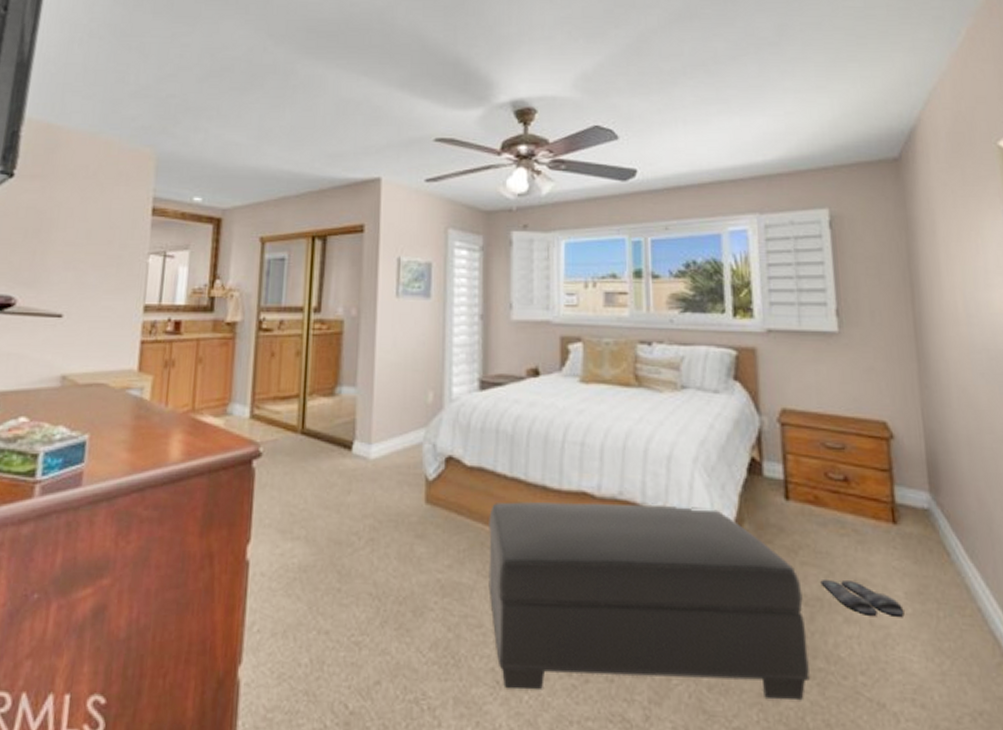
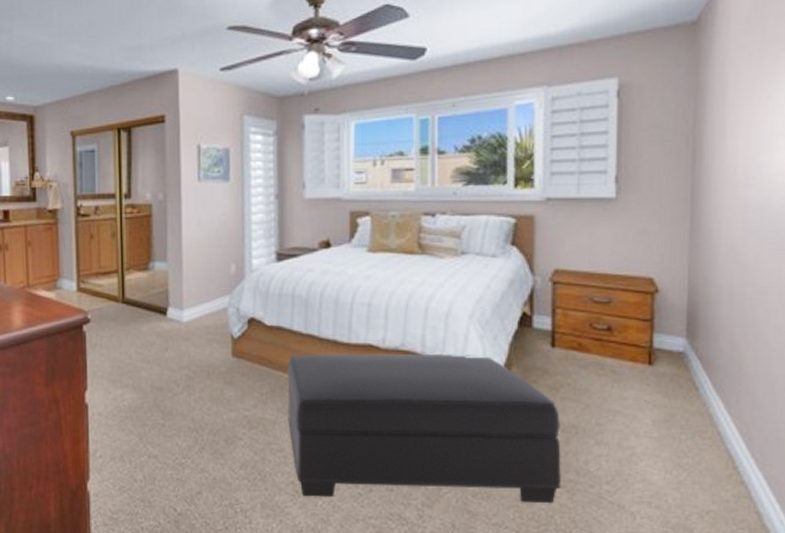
slippers: present [820,579,904,617] -> none [577,411,650,439]

